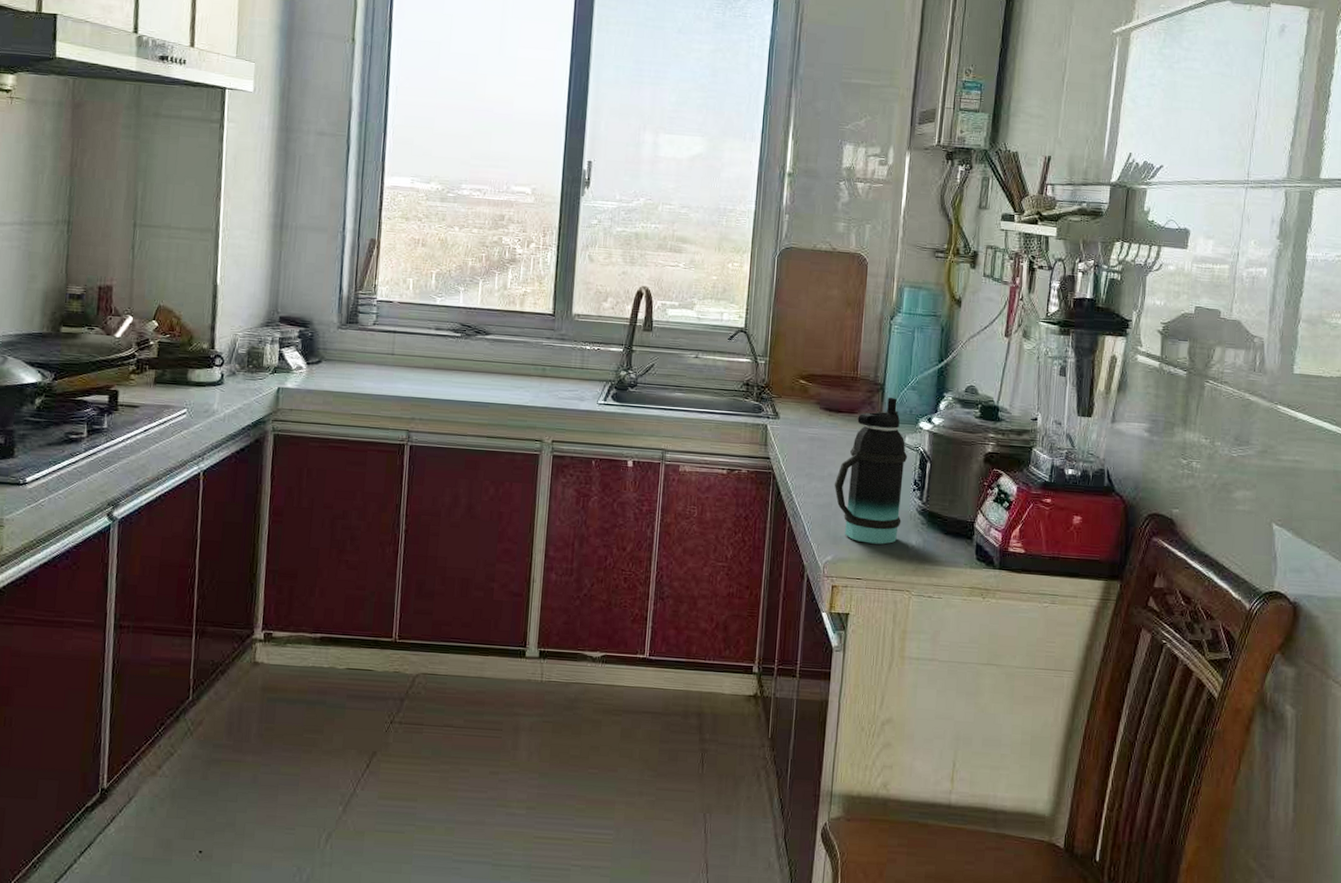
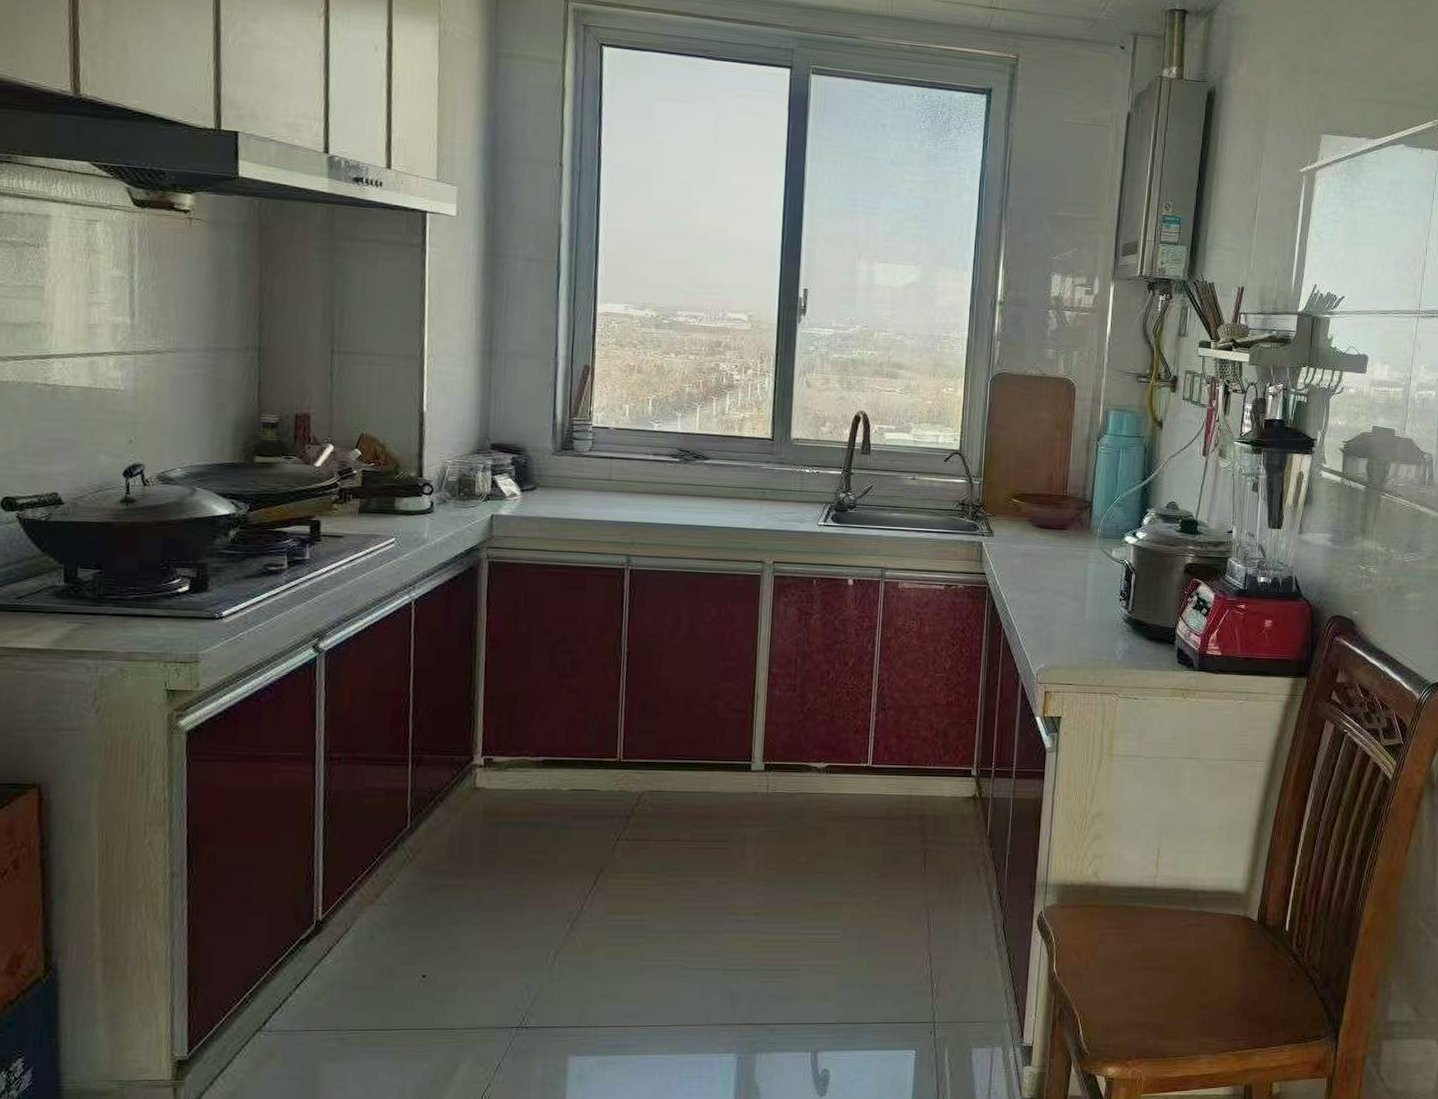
bottle: present [834,398,908,545] -> none [1046,514,1115,652]

